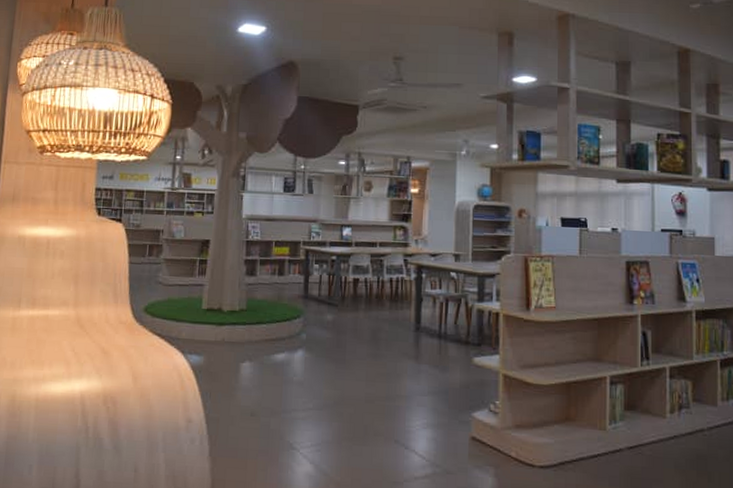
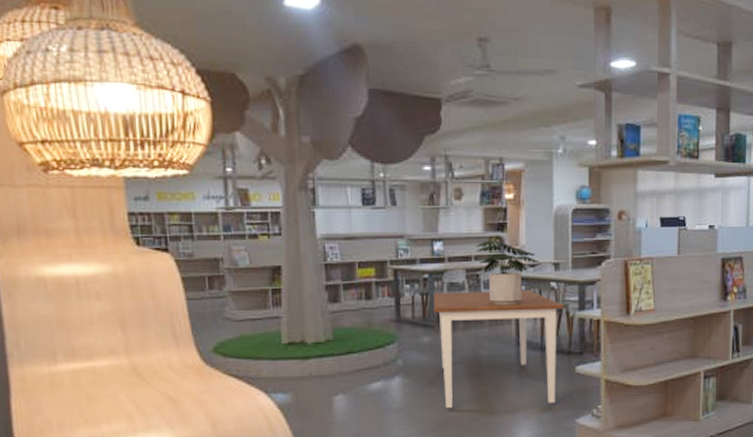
dining table: none [339,273,463,393] -> present [433,291,564,409]
potted plant: none [380,229,441,291] -> present [475,241,540,305]

